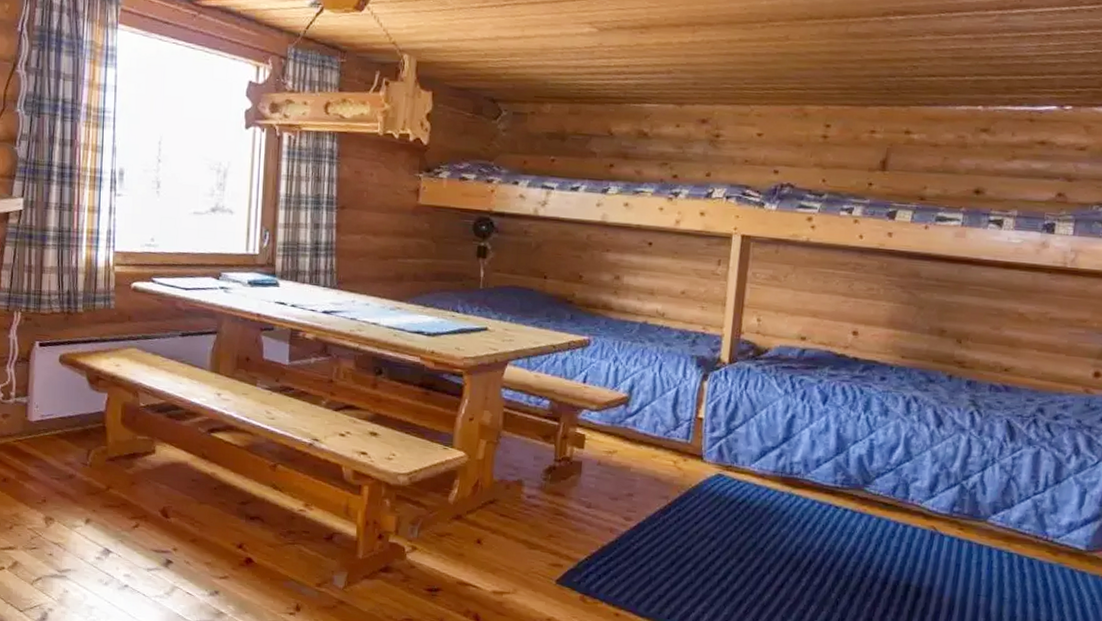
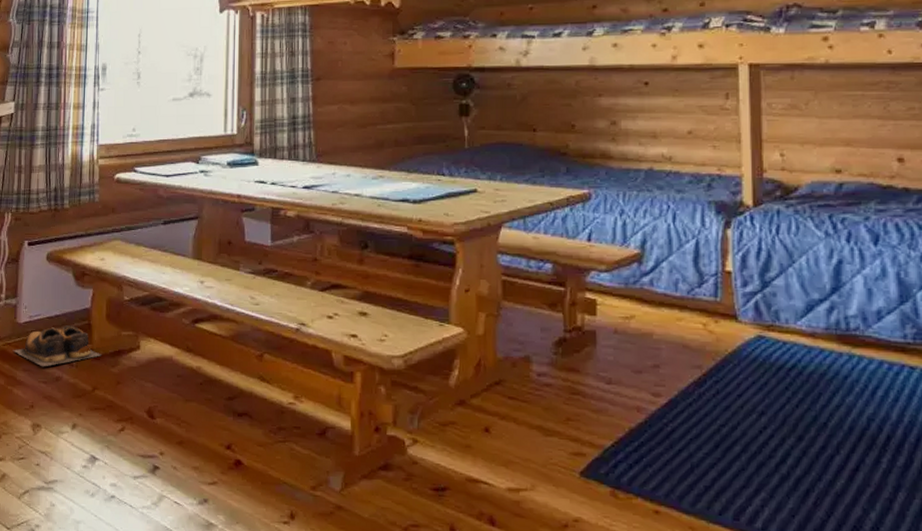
shoes: none [23,426,116,465] -> present [12,325,101,367]

